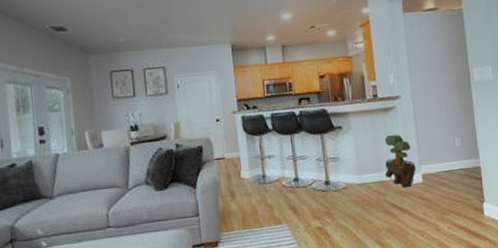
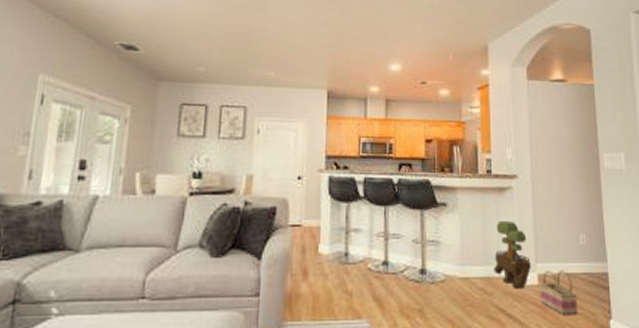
basket: none [423,168,457,204] -> present [539,270,578,316]

